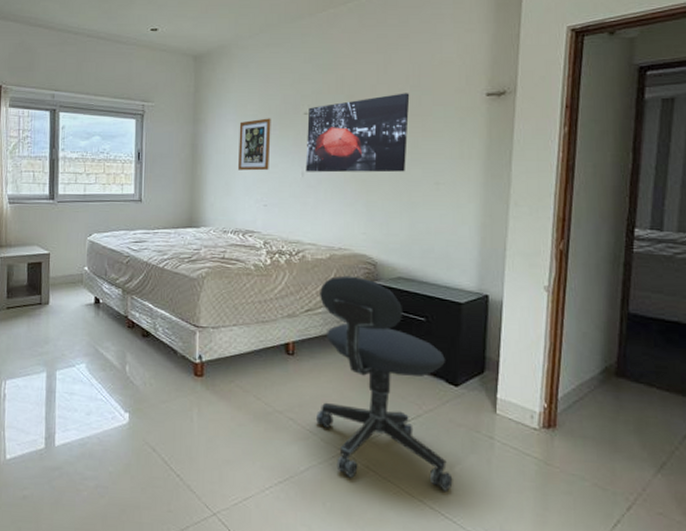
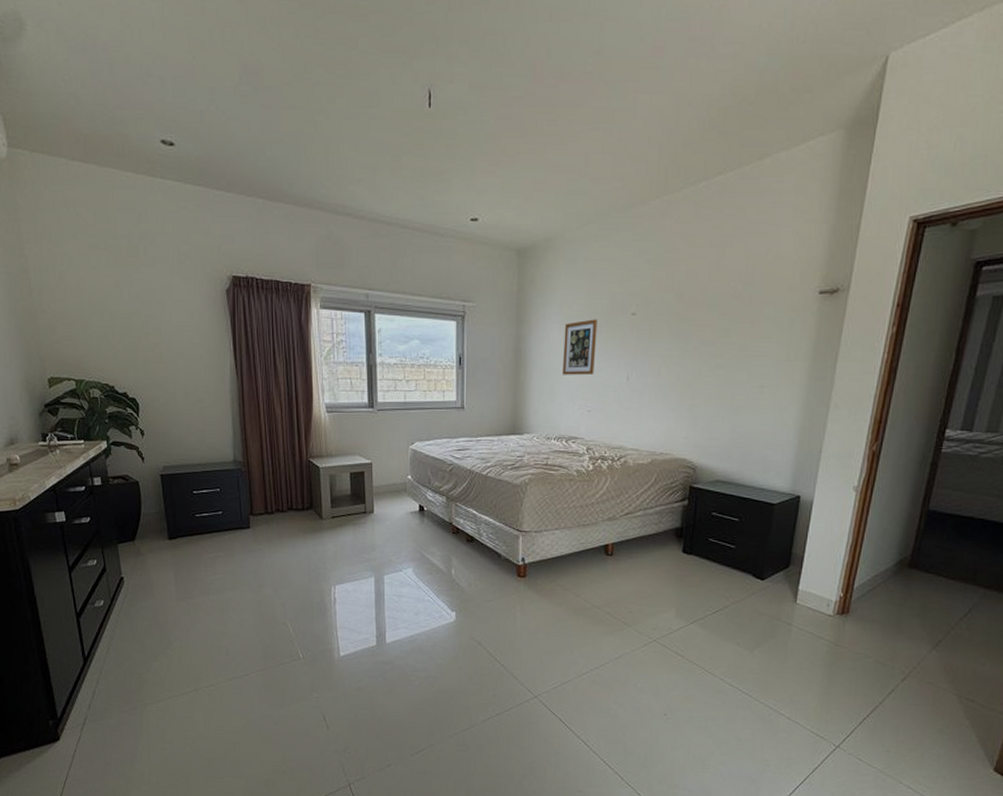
wall art: present [305,93,410,173] -> none [631,291,741,377]
office chair: present [316,275,453,491] -> none [631,479,755,671]

